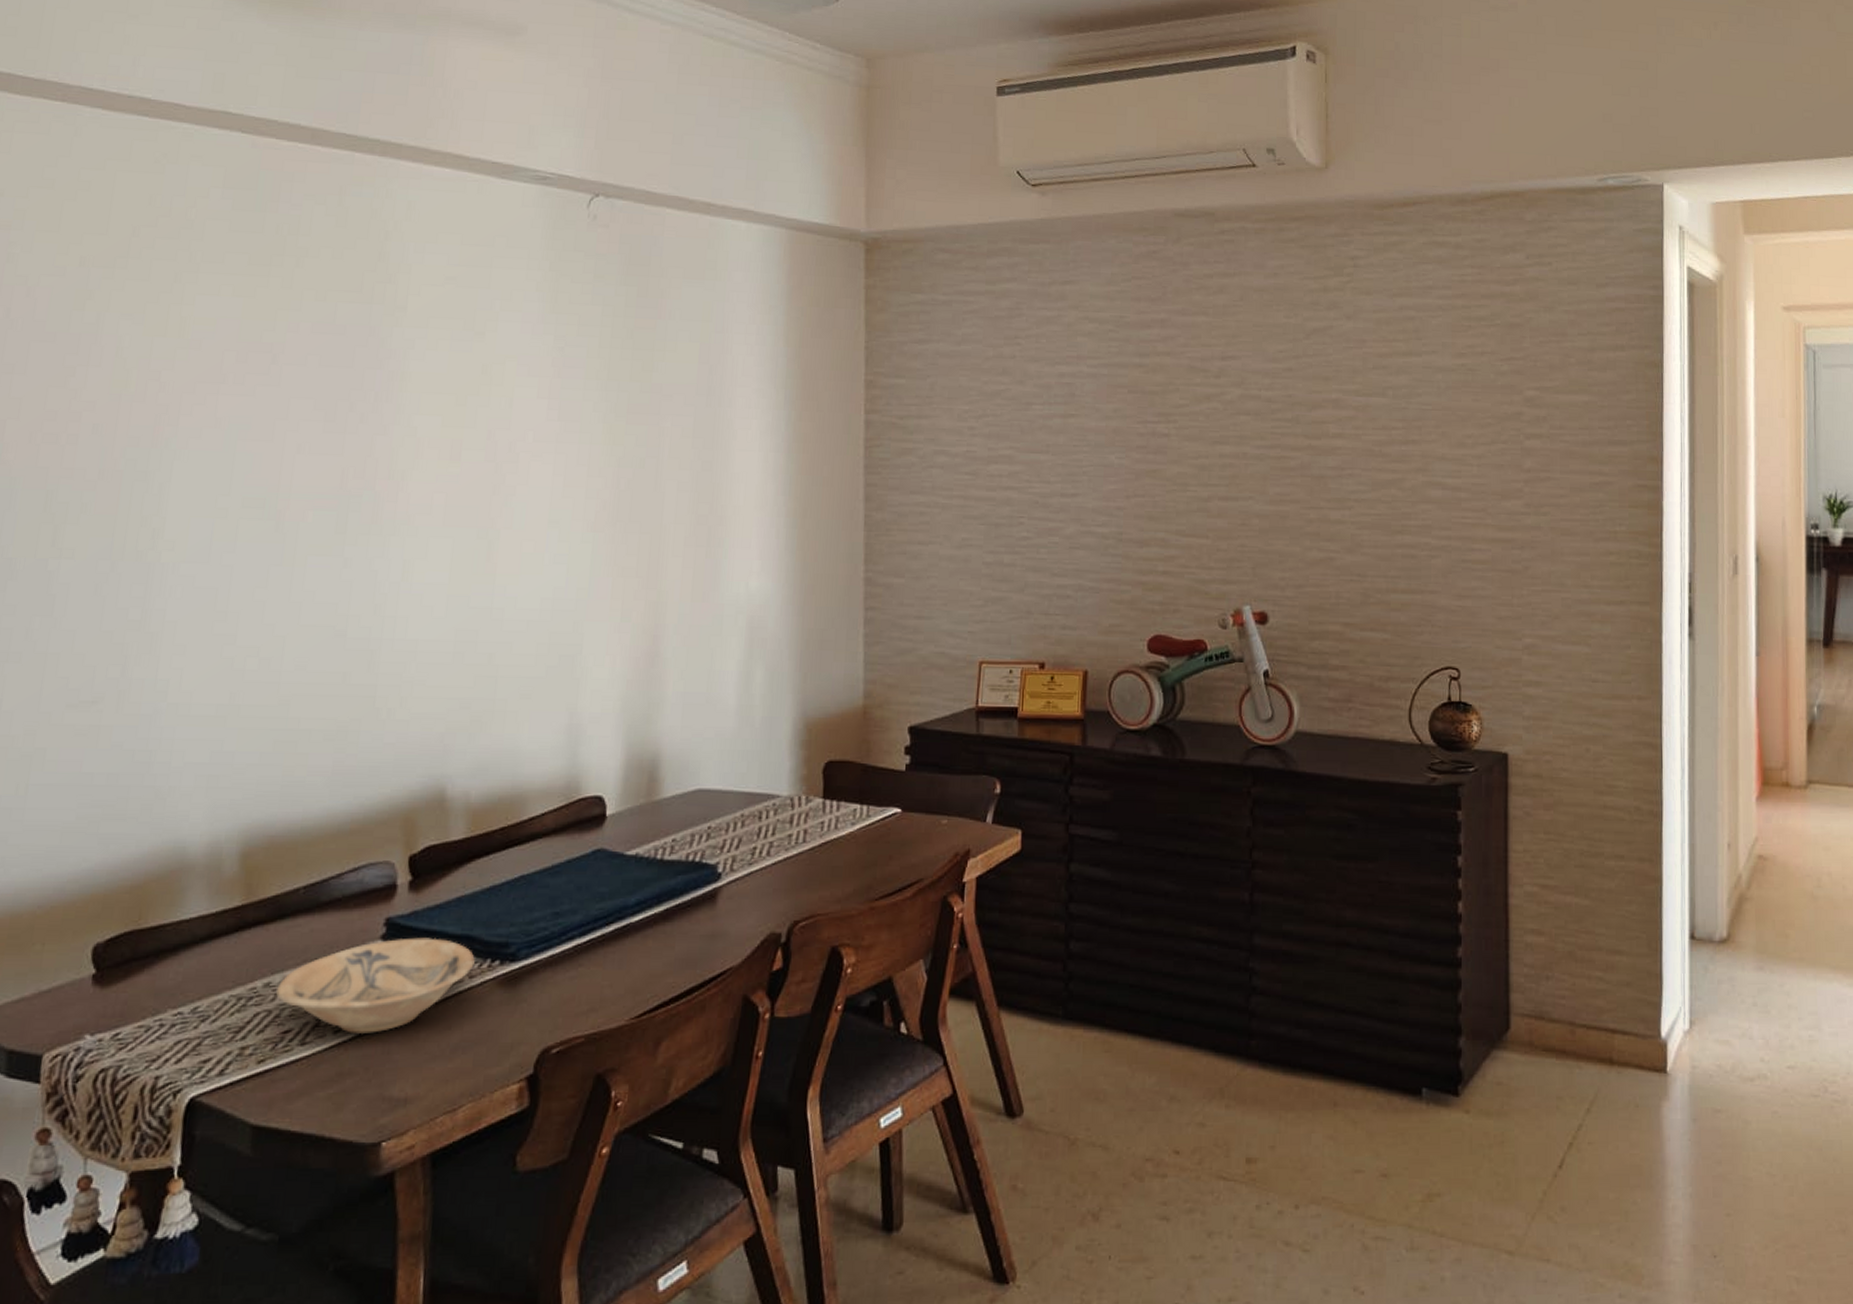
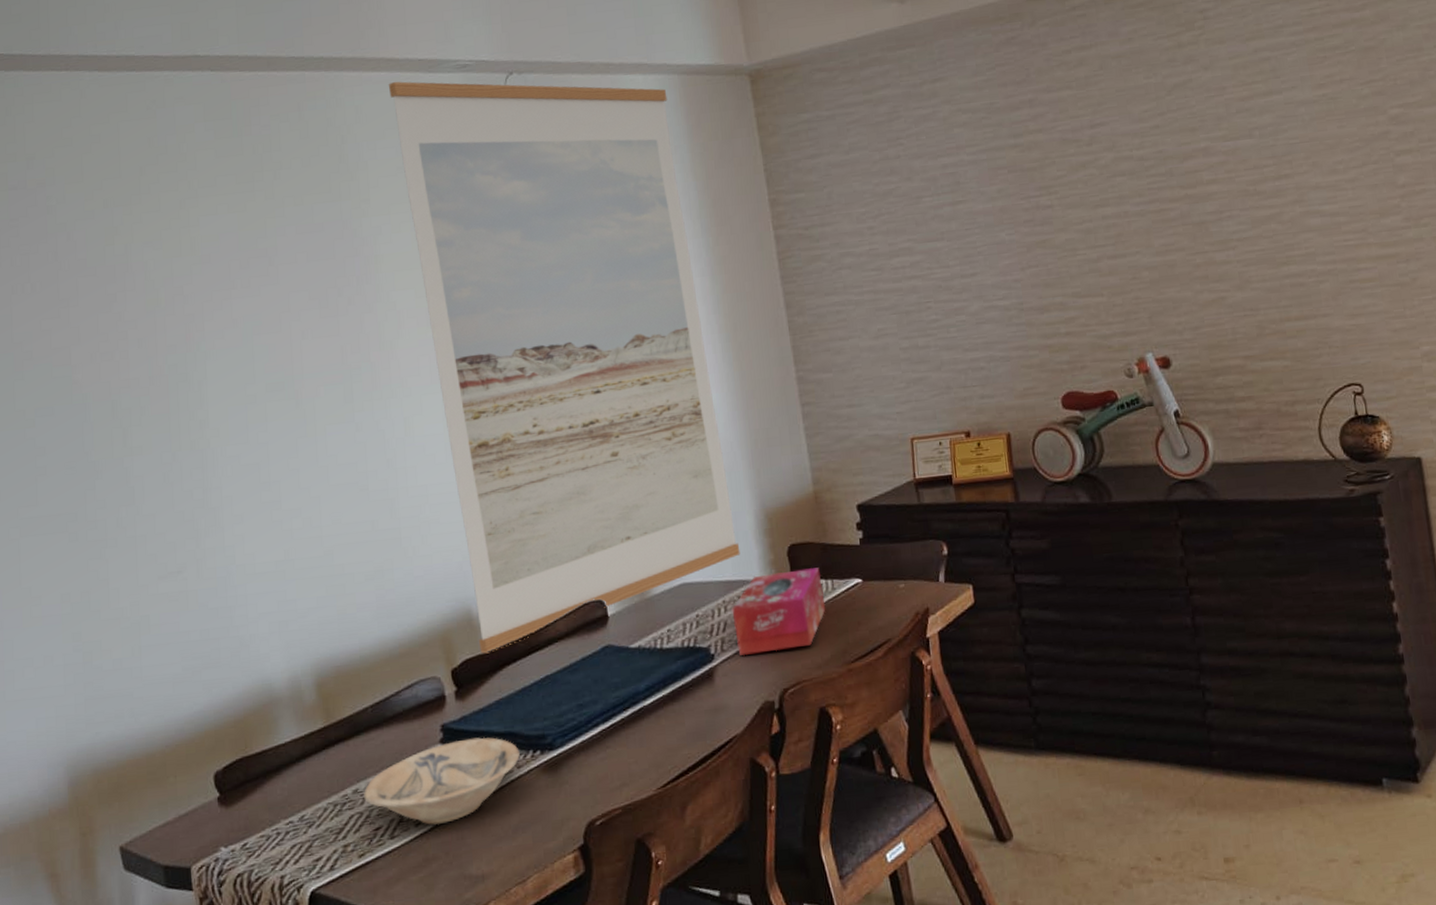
wall art: none [447,181,770,842] -> present [388,81,741,654]
tissue box: none [749,790,856,879] -> present [732,567,826,656]

